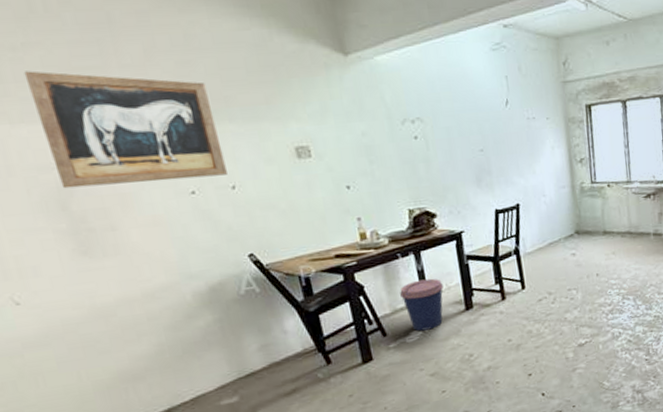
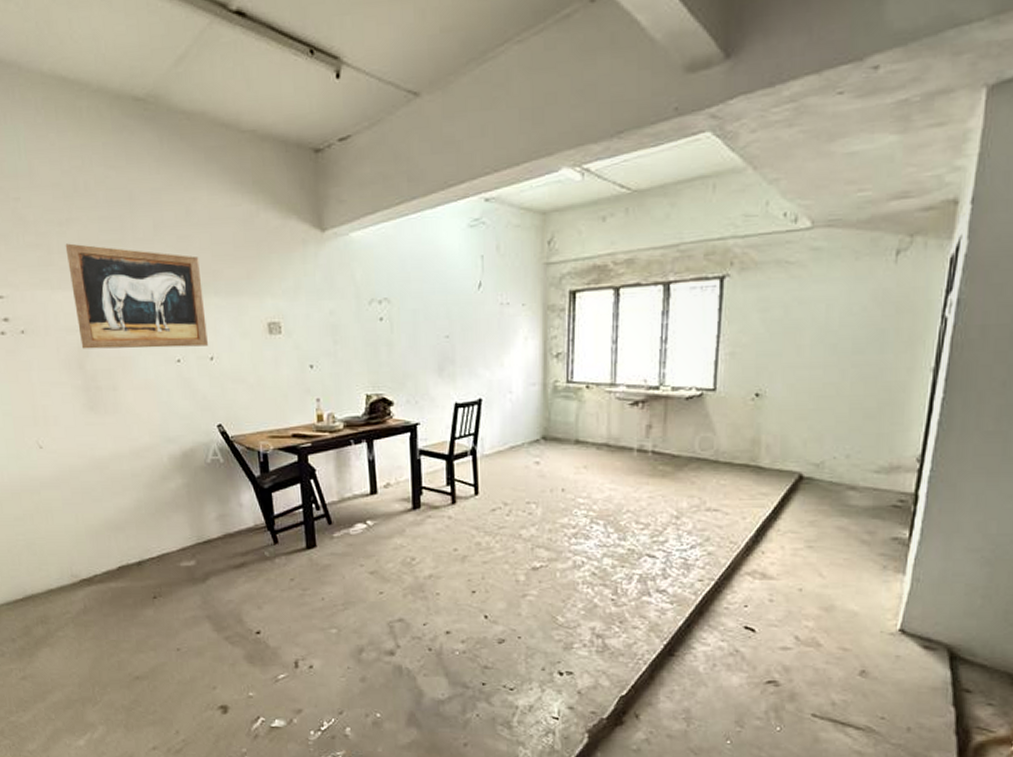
coffee cup: present [400,278,443,331] -> none [349,470,392,524]

